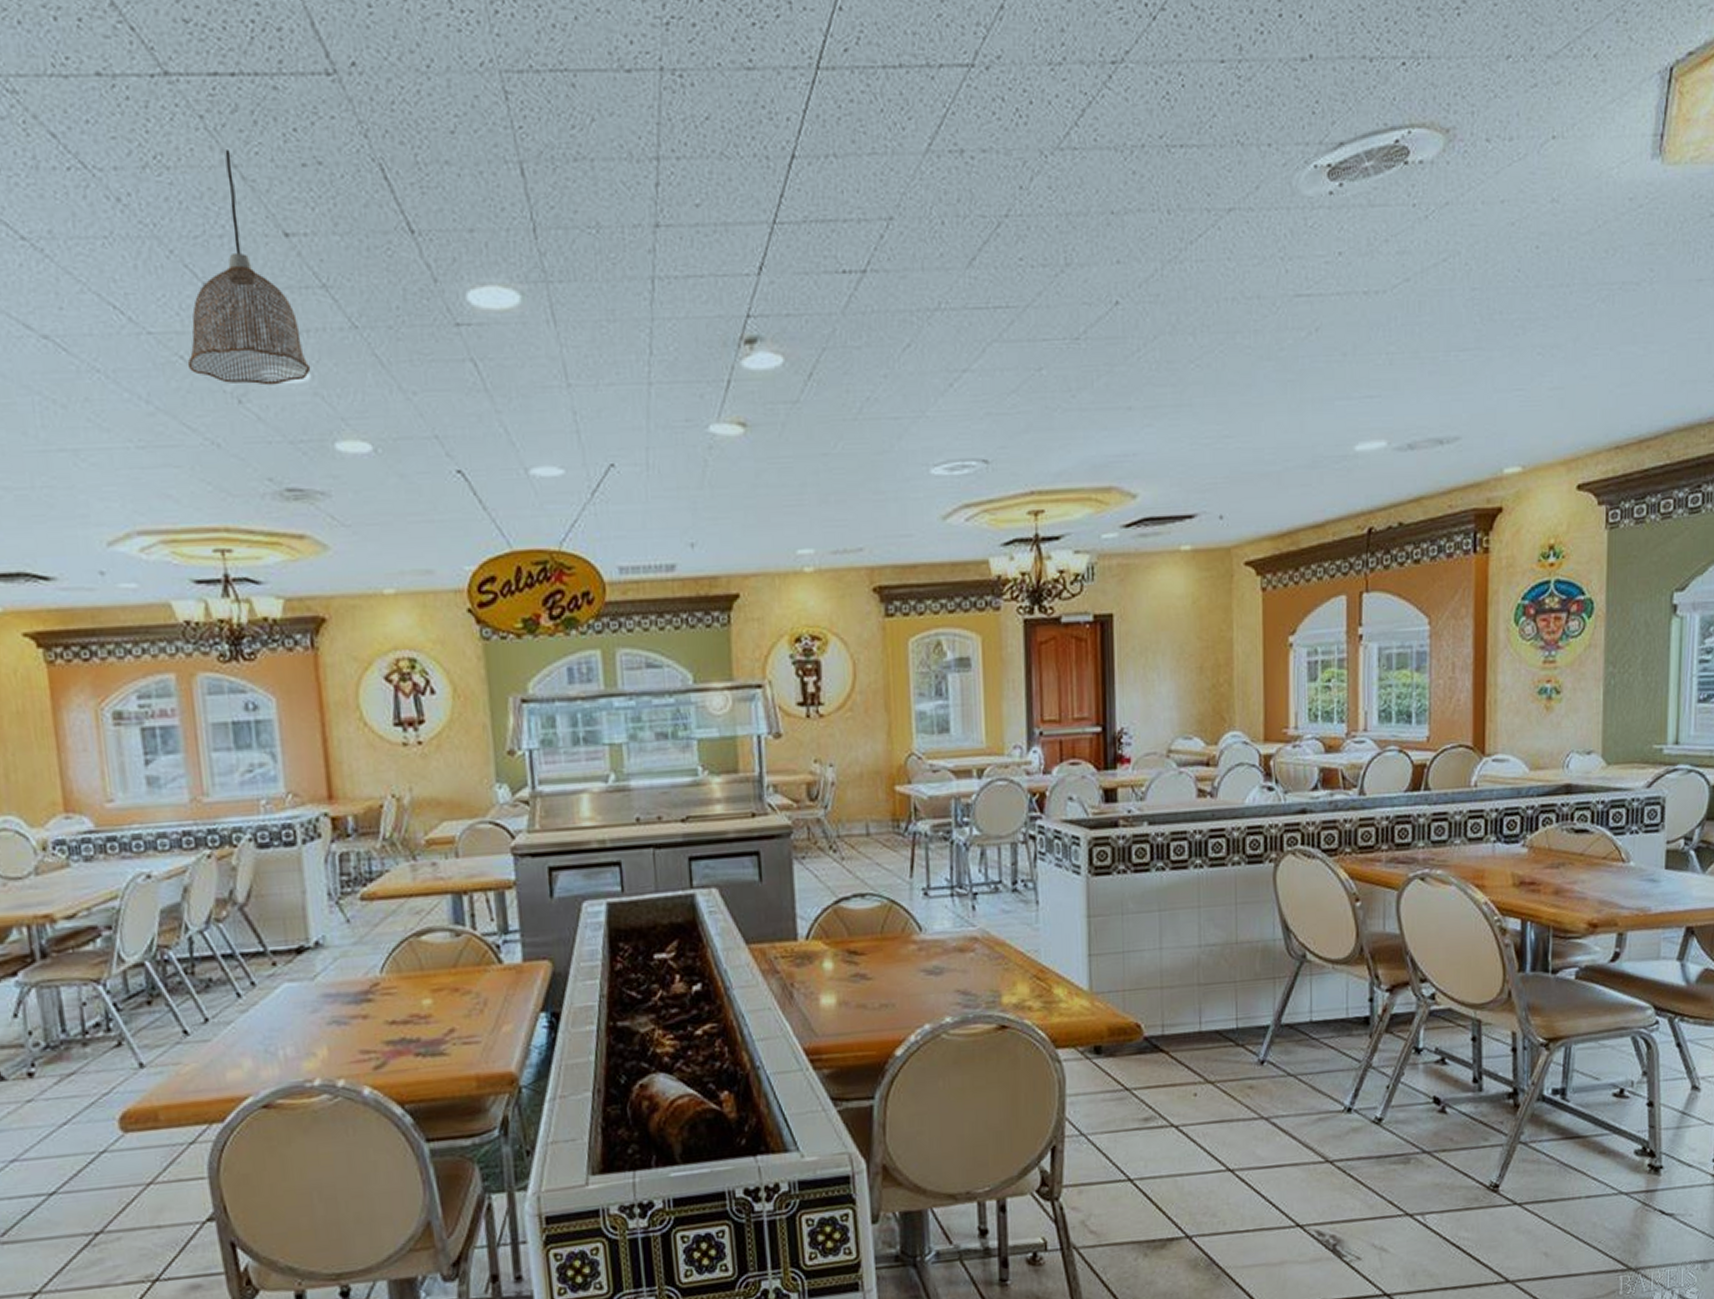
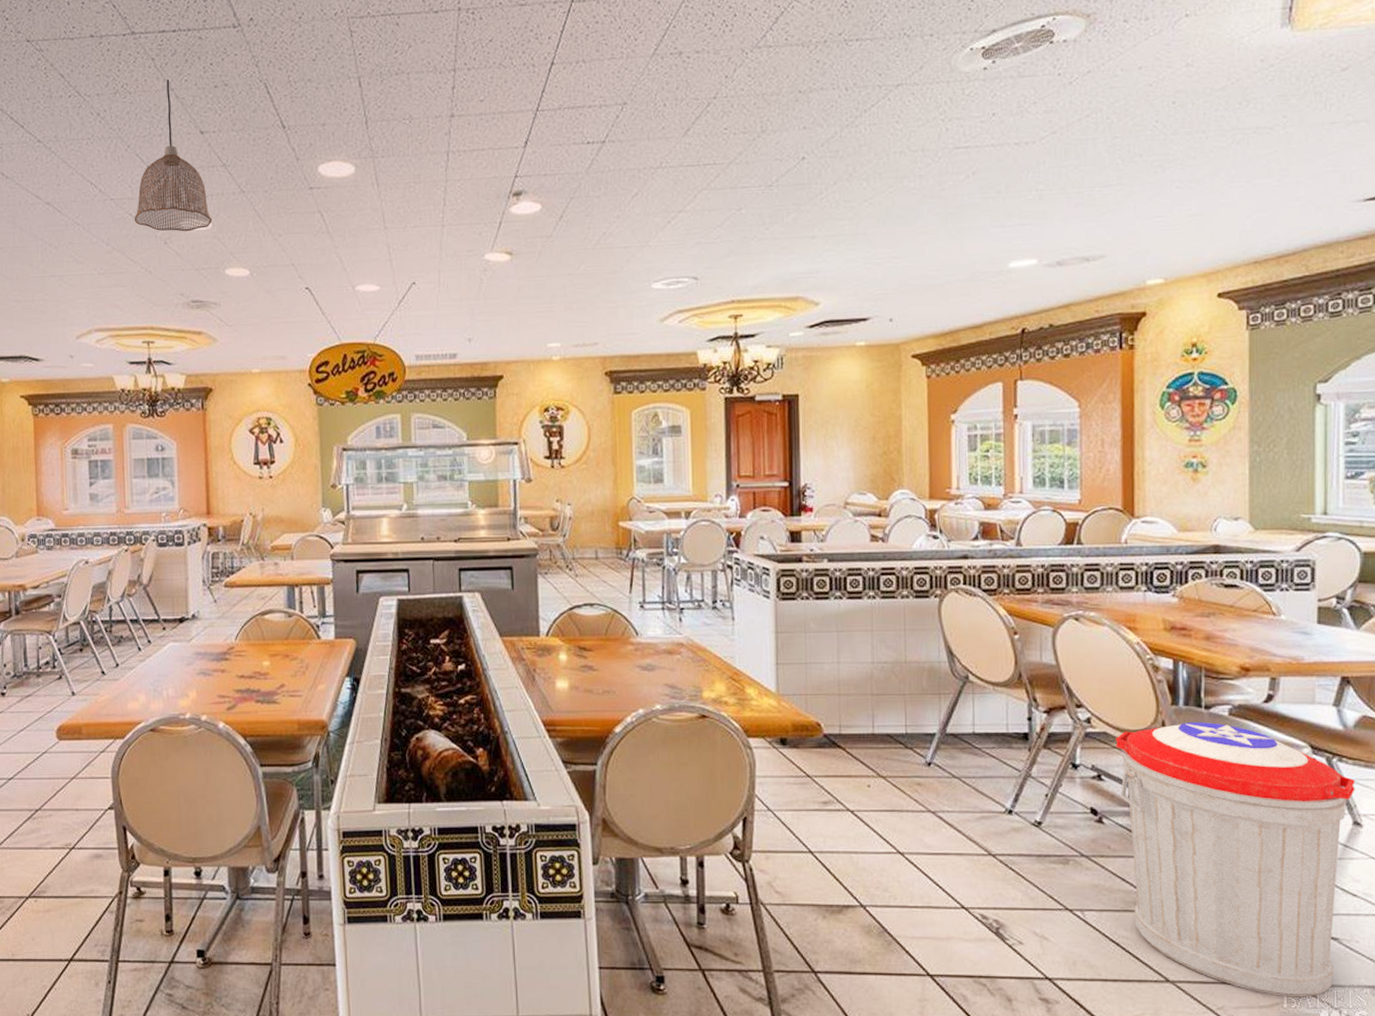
trash can: none [1460,988,1695,1283] -> present [1115,721,1355,997]

